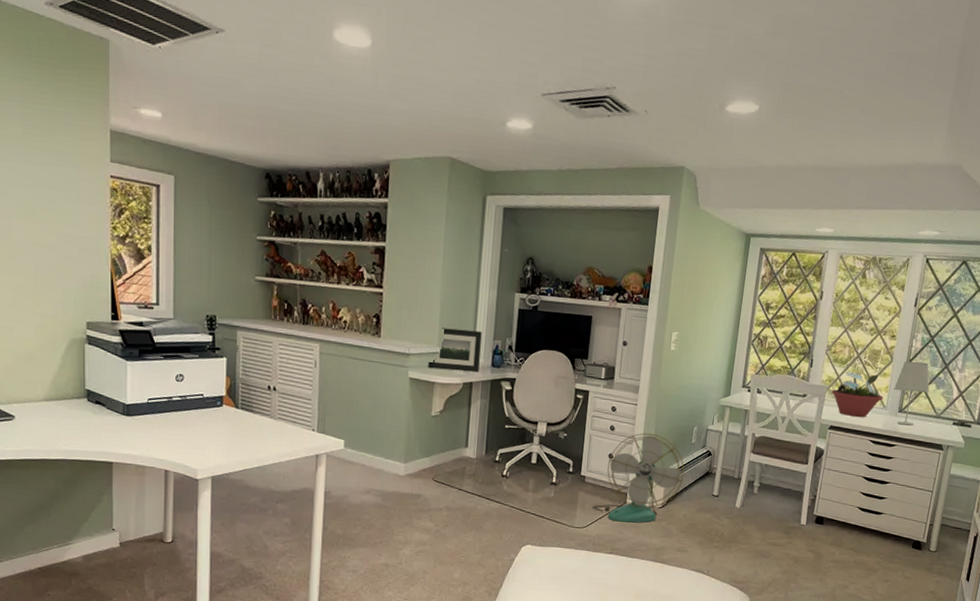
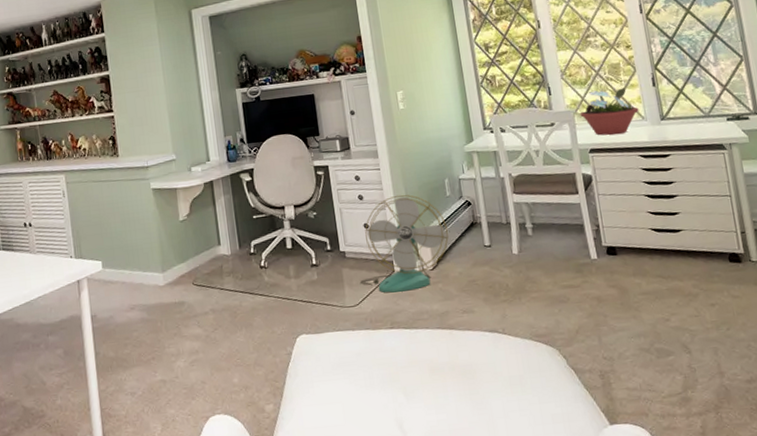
picture frame: present [428,327,482,373] -> none [167,131,217,176]
table lamp: present [894,361,930,426] -> none [647,64,689,133]

